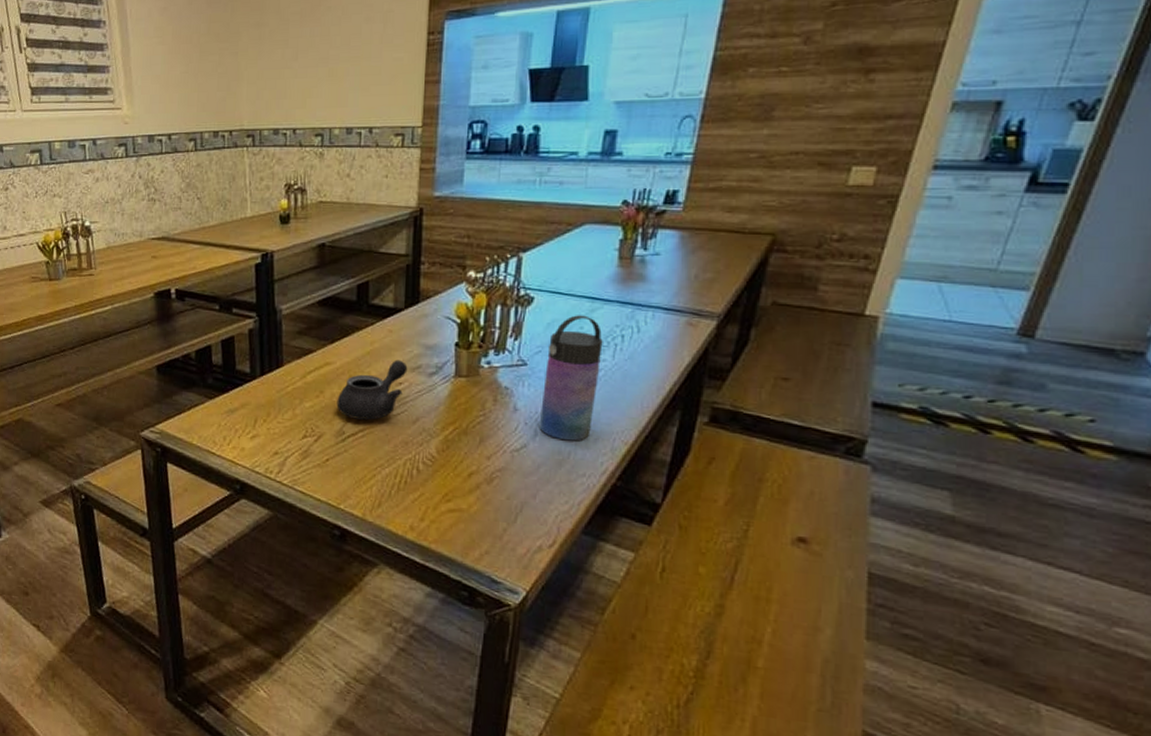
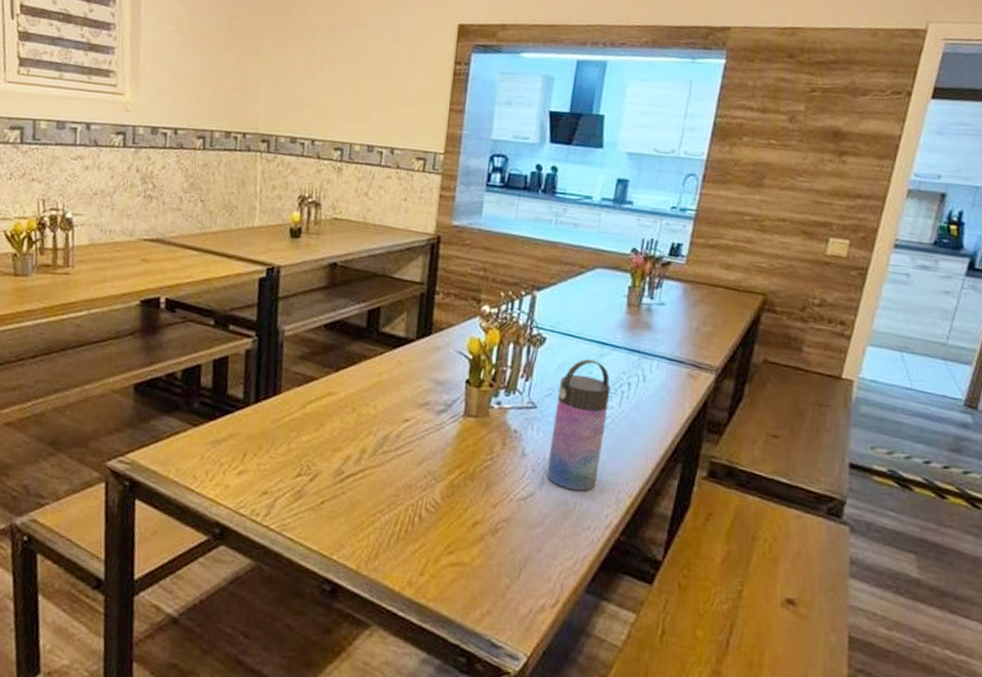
teapot: present [336,359,408,420] -> none [337,394,416,459]

